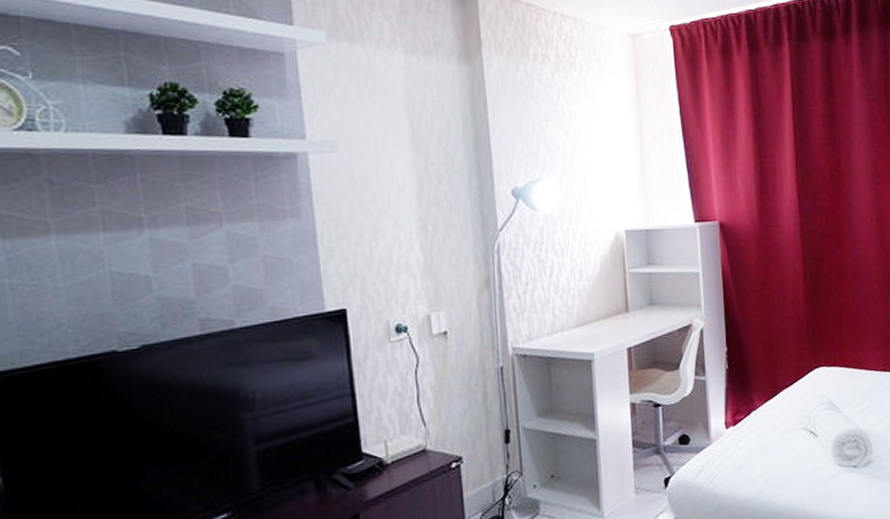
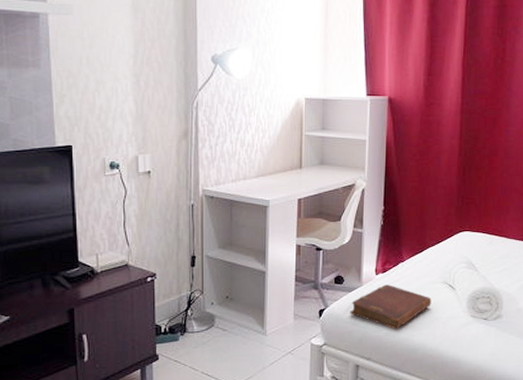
diary: none [700,438,793,492] -> present [350,284,432,330]

